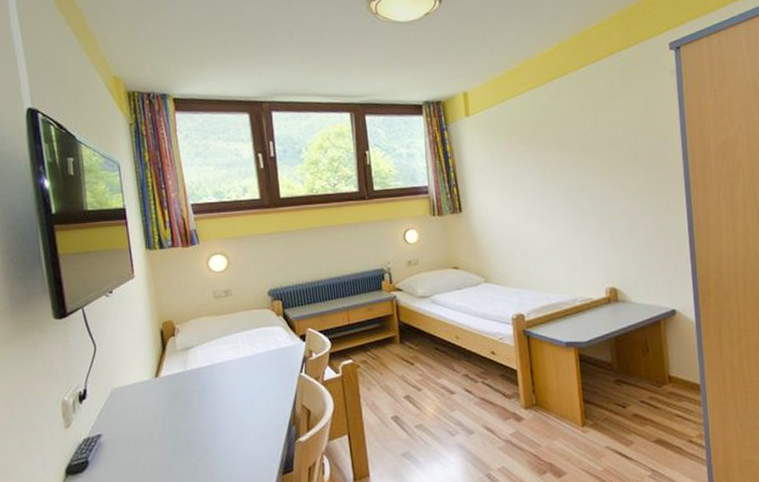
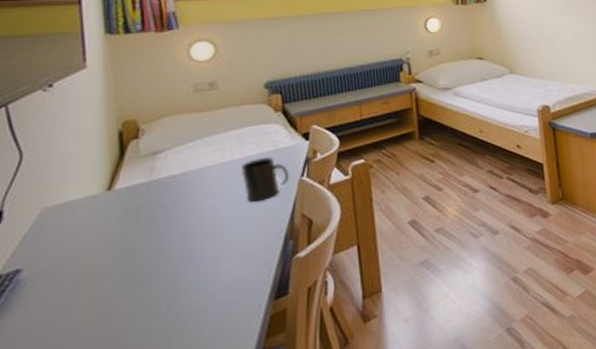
mug: none [253,354,291,392] -> present [242,156,290,202]

